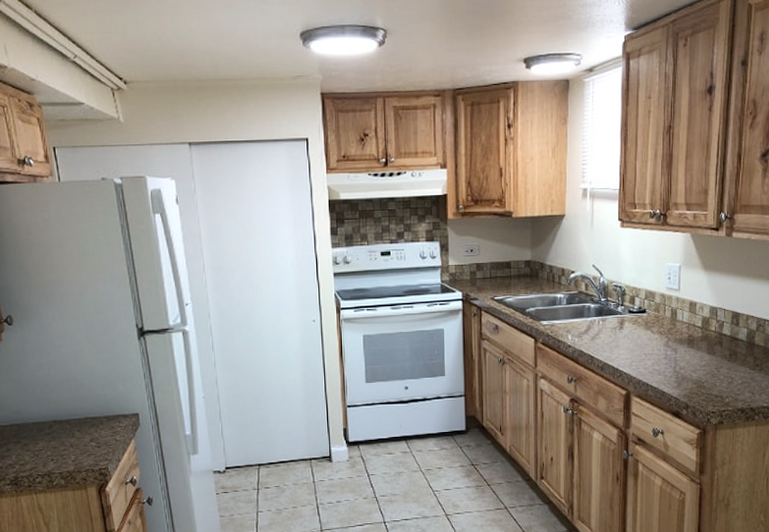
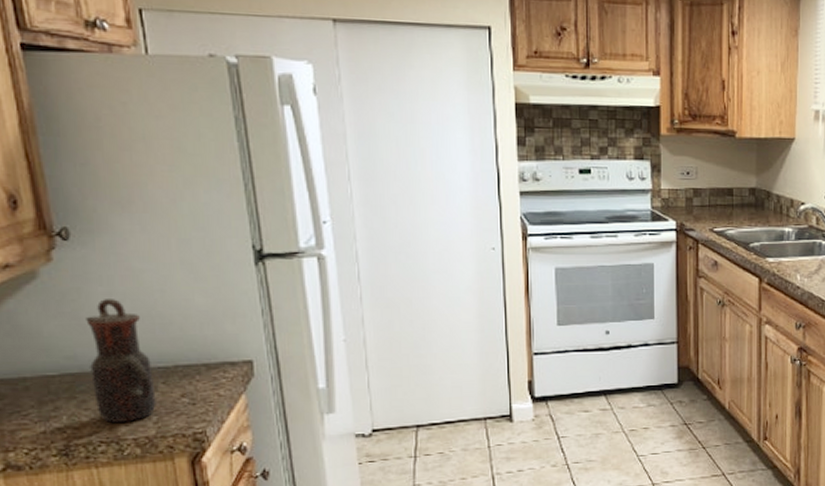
teapot: none [25,368,74,460] -> present [86,299,157,423]

